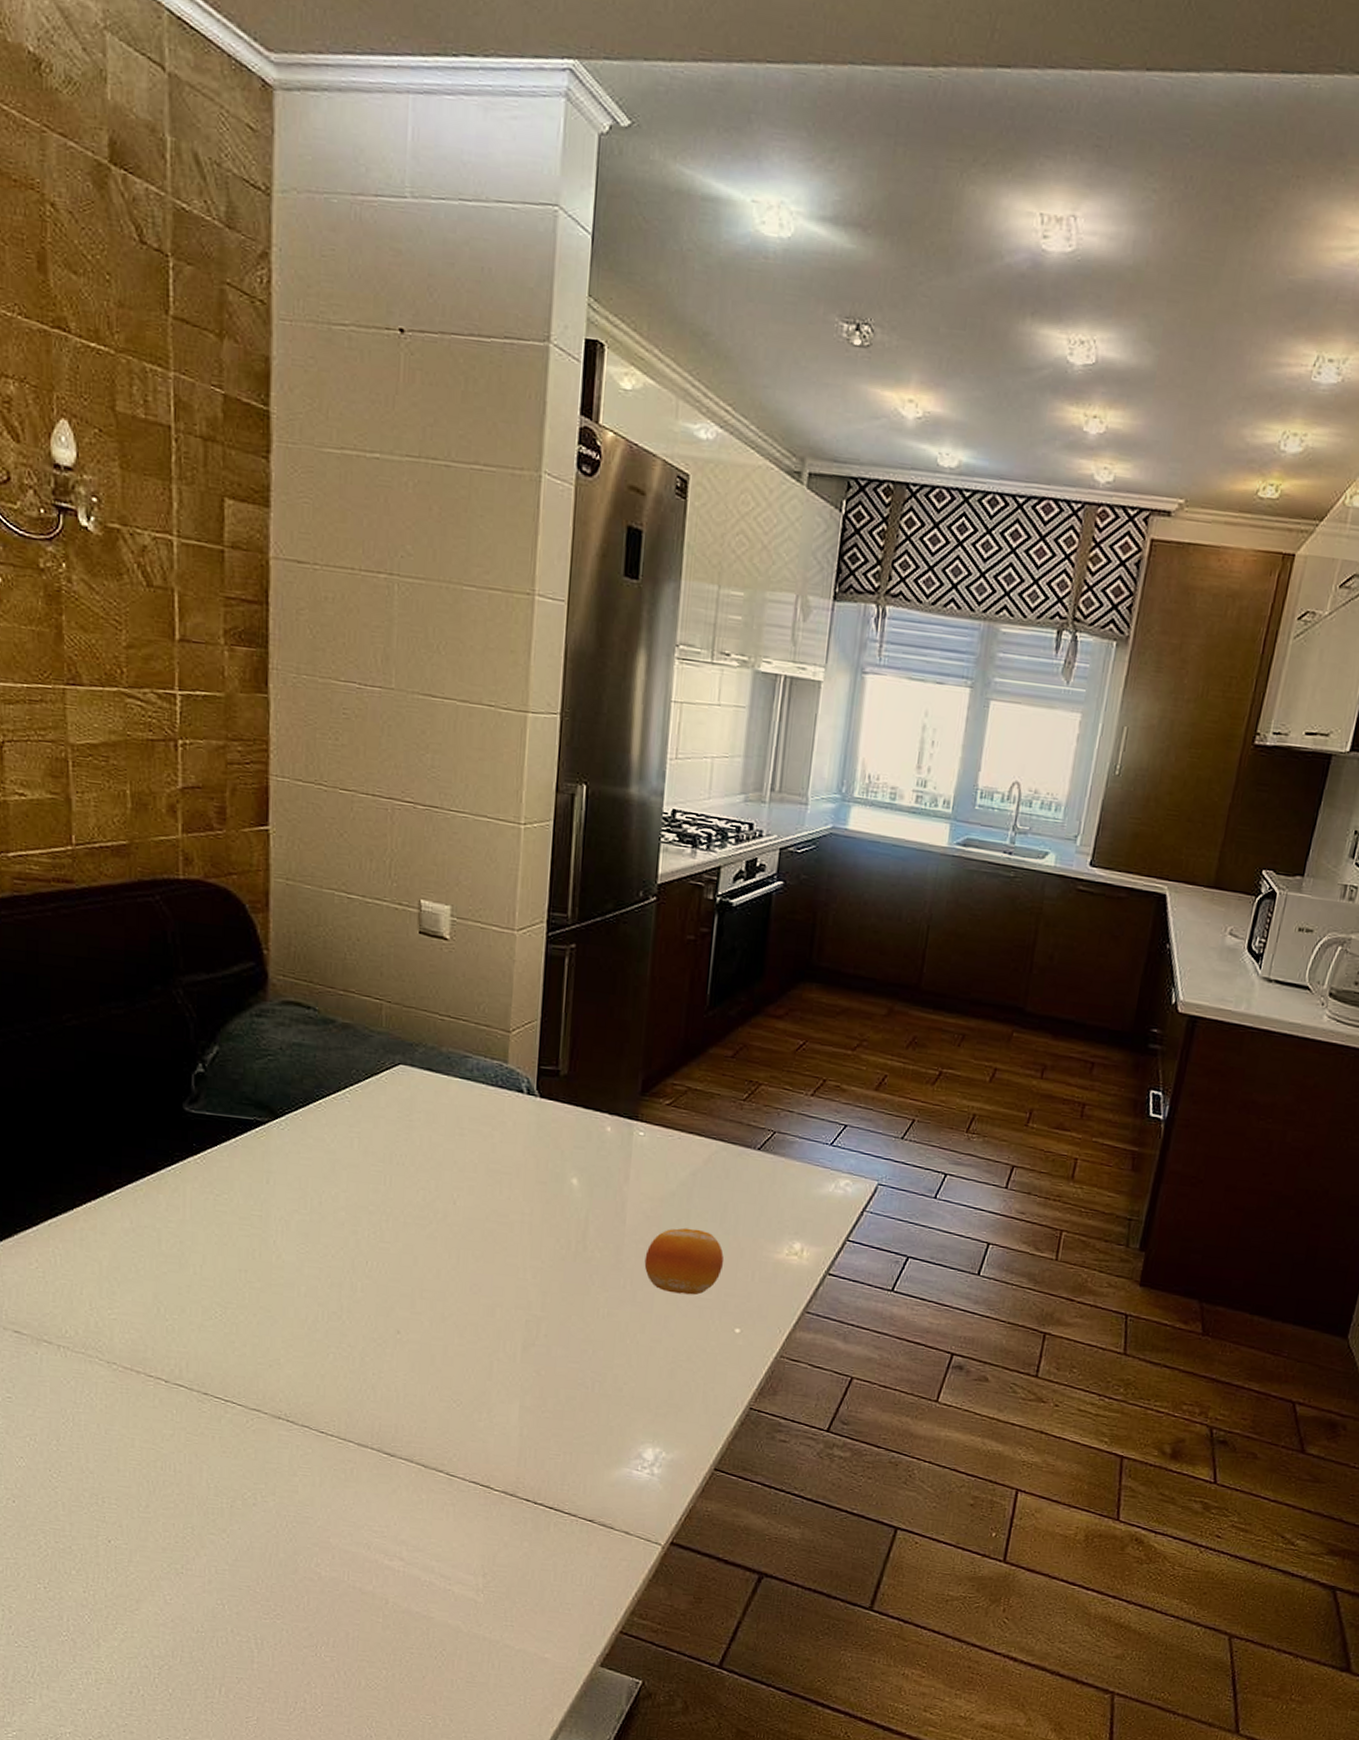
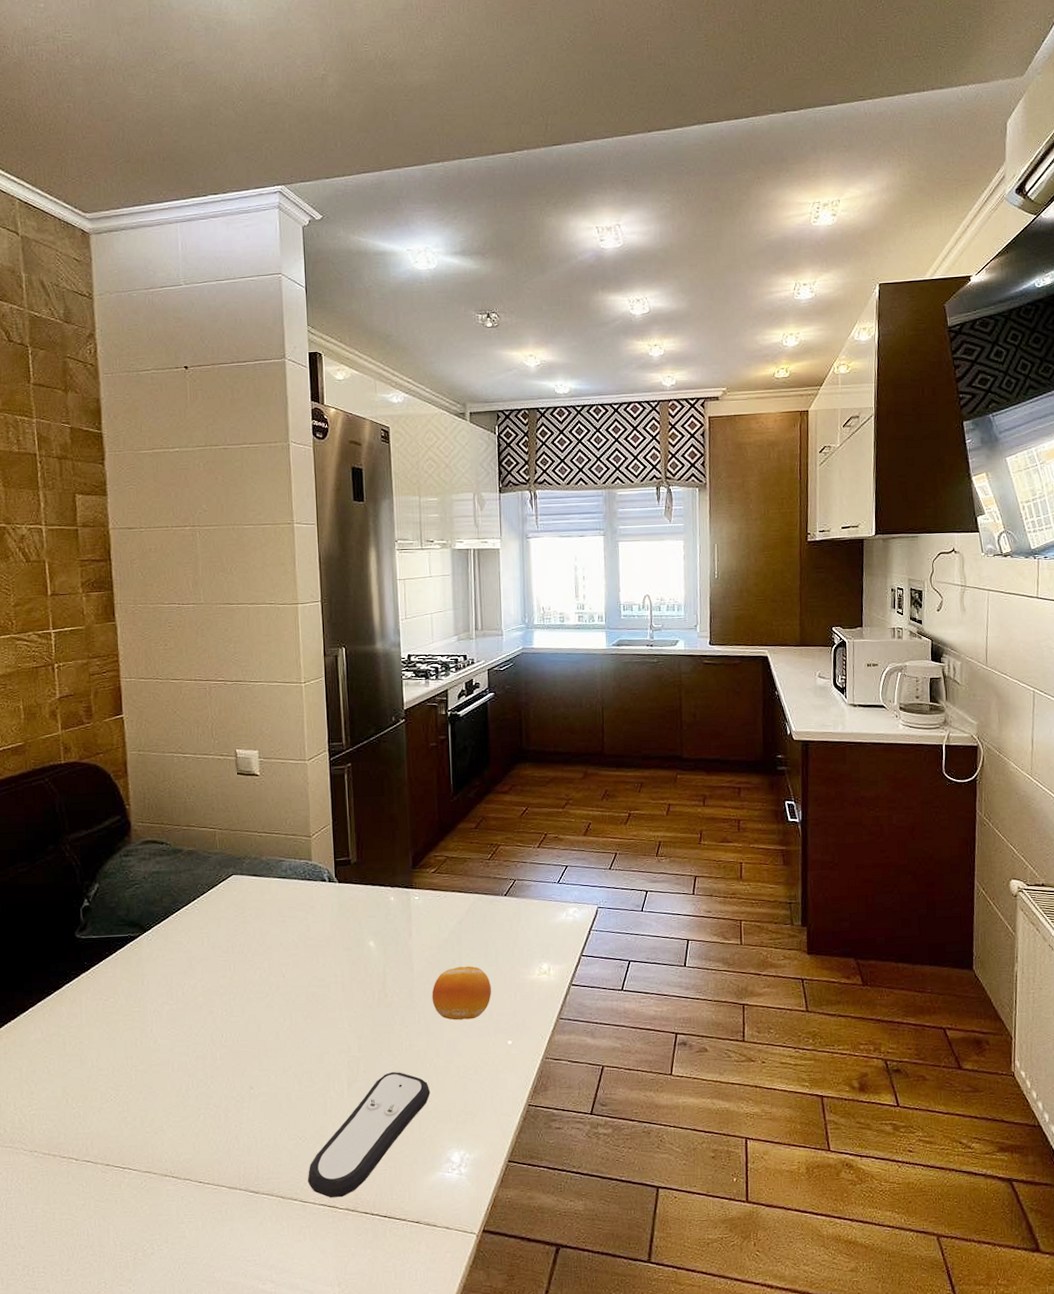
remote control: none [457,1341,628,1478] -> present [307,1072,431,1198]

